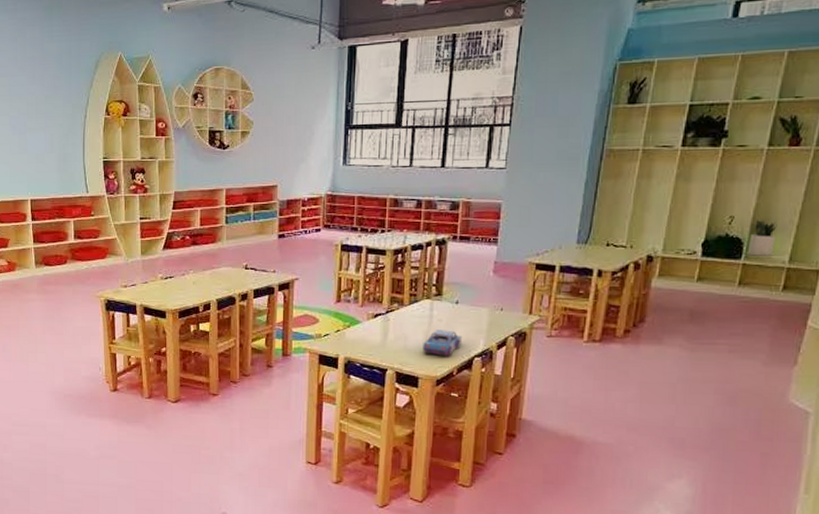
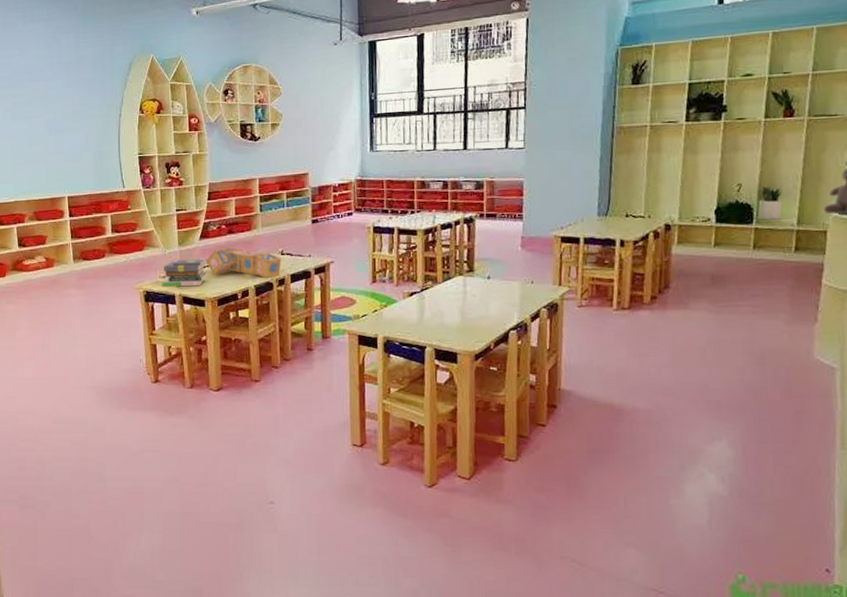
books: none [123,269,170,297] -> present [162,258,208,288]
toy blocks: none [168,259,245,293] -> present [205,247,282,279]
toy car: present [423,330,463,356] -> none [459,305,497,331]

